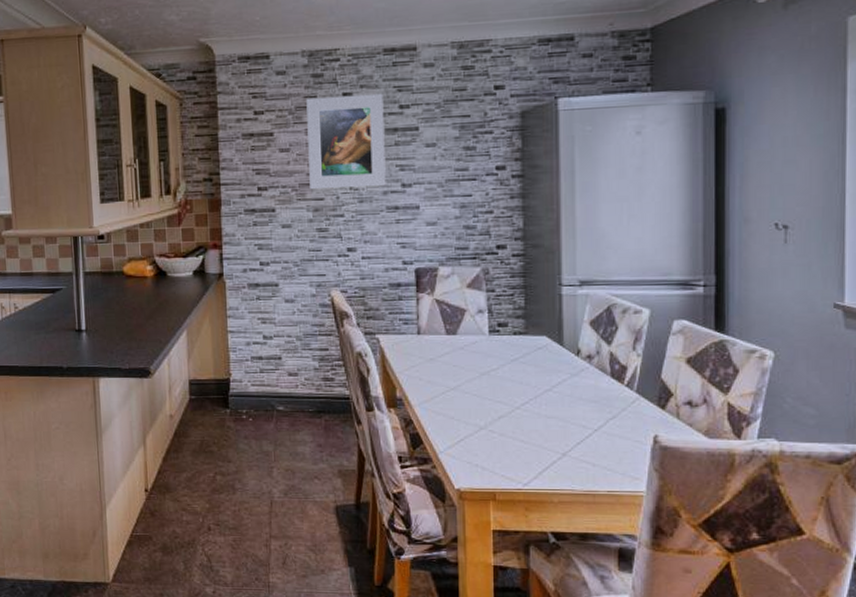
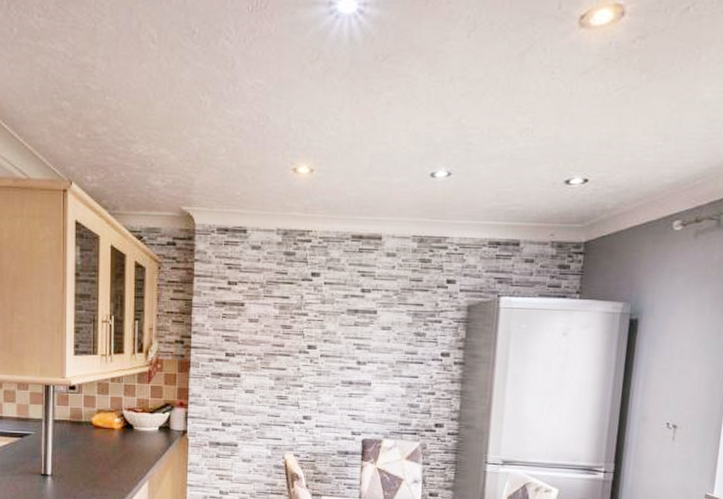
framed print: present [306,93,386,190] -> none [274,274,348,362]

